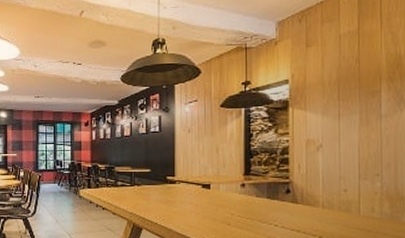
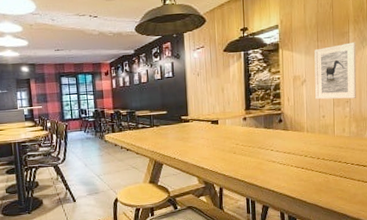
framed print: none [334,103,391,171] -> present [314,42,357,100]

